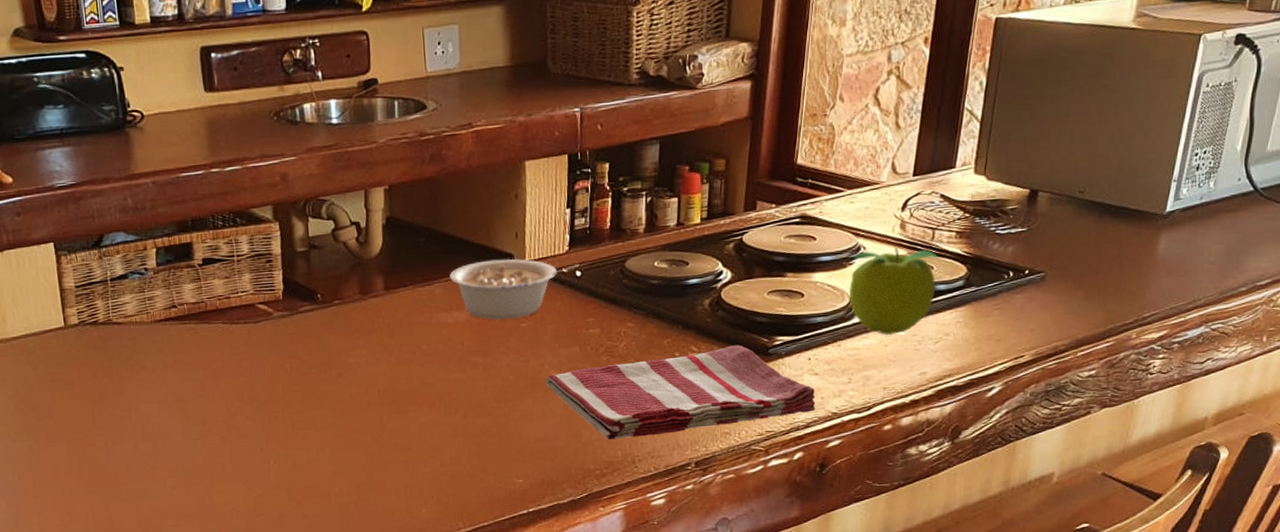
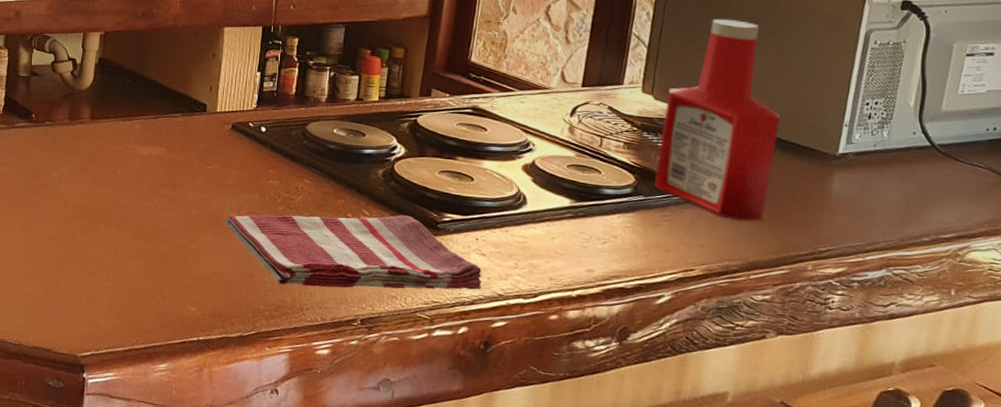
legume: present [450,258,579,320] -> none [148,106,265,161]
fruit: present [849,247,940,335] -> none [518,148,608,229]
ketchup bottle: none [986,78,1112,298] -> present [654,19,781,221]

